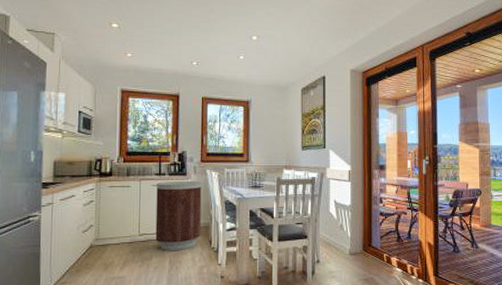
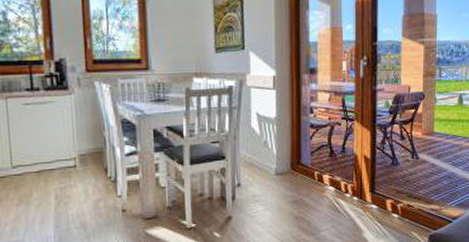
trash can: present [155,181,202,251] -> none [29,96,93,185]

